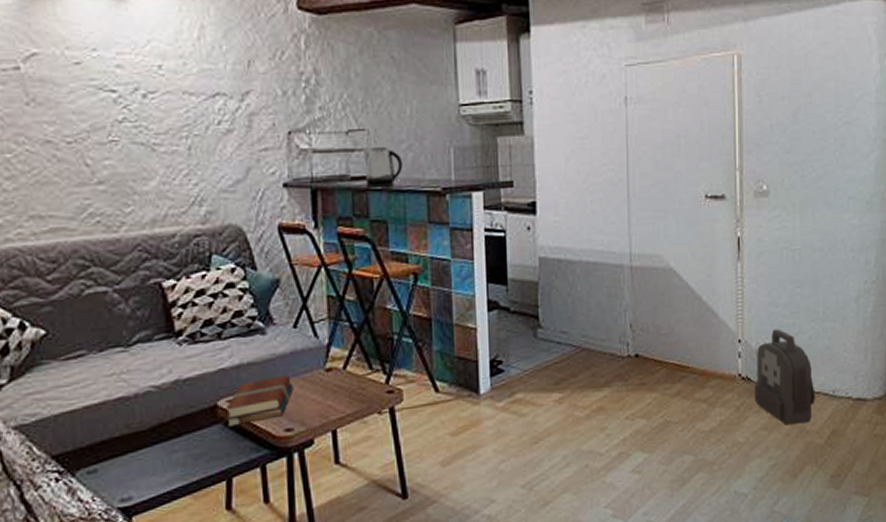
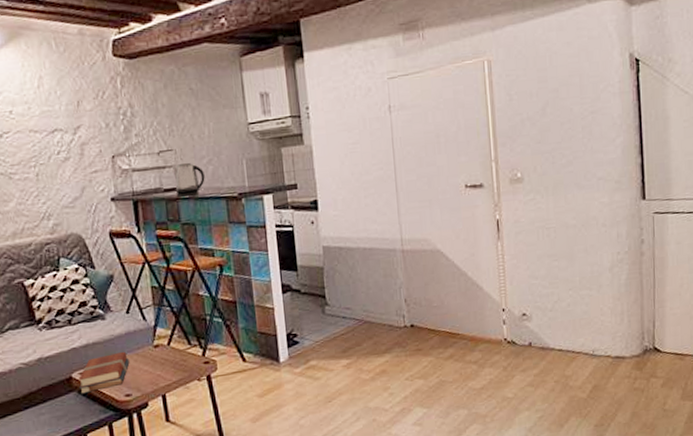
backpack: present [754,329,815,425] -> none [519,298,577,382]

